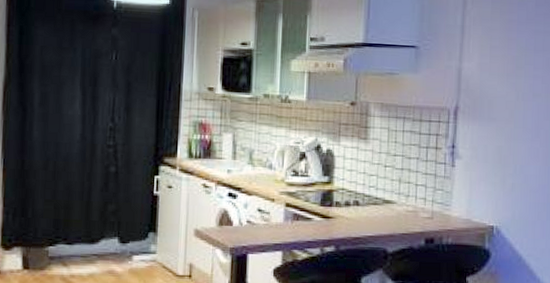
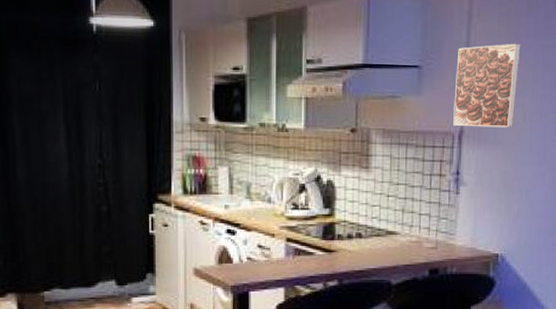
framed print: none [449,28,514,106] -> present [453,43,521,128]

